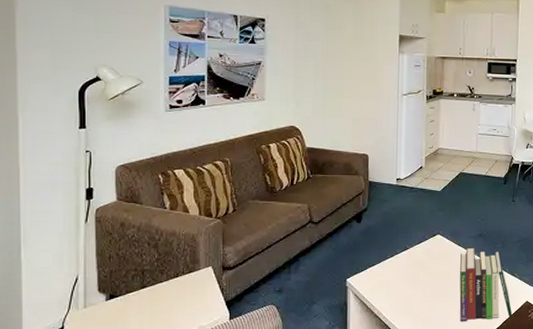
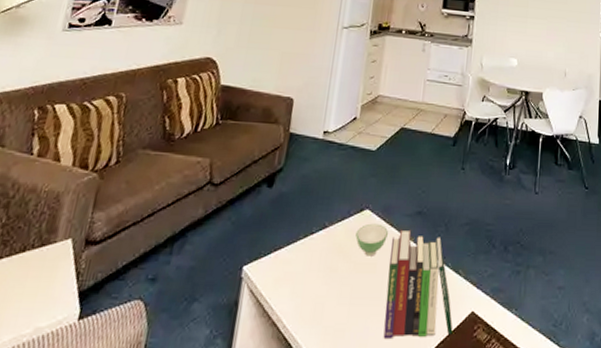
bowl: none [431,244,456,267] -> present [355,223,388,256]

